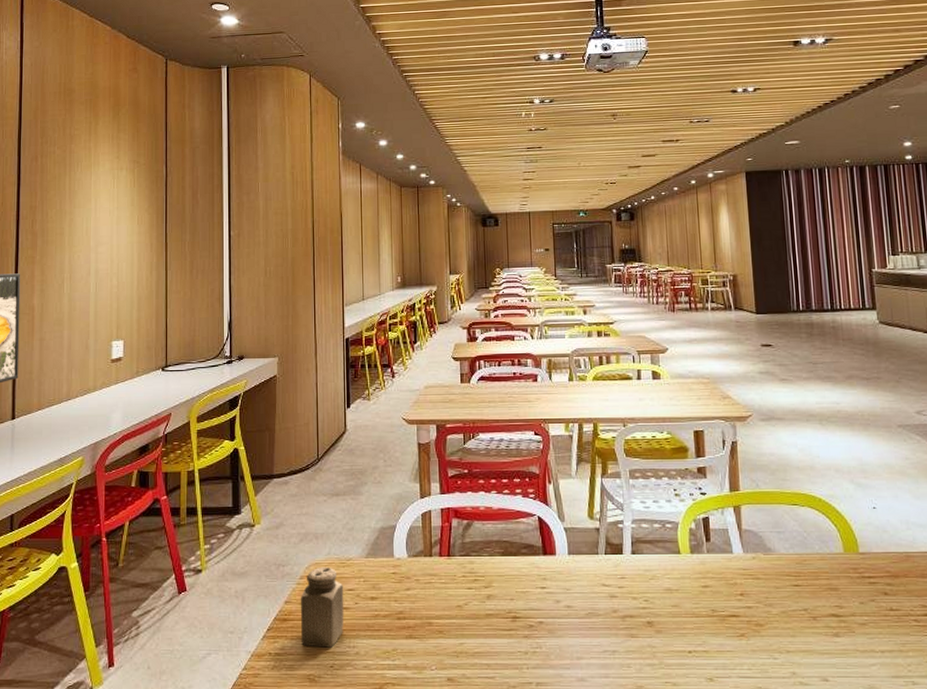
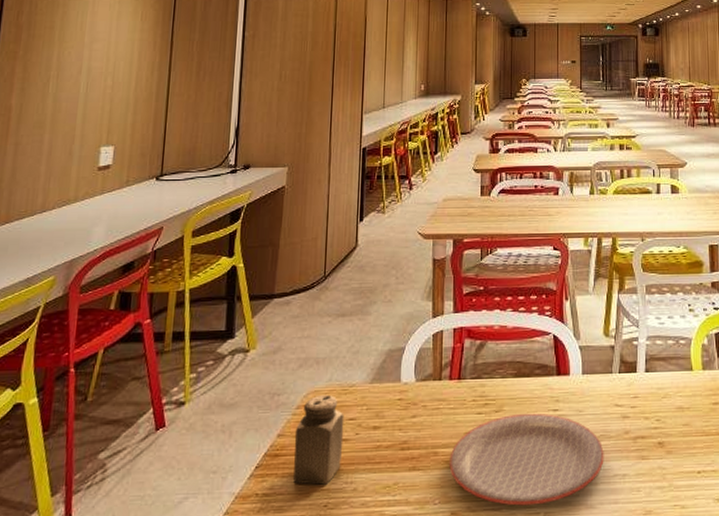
plate: none [443,590,593,676] -> present [449,413,604,506]

